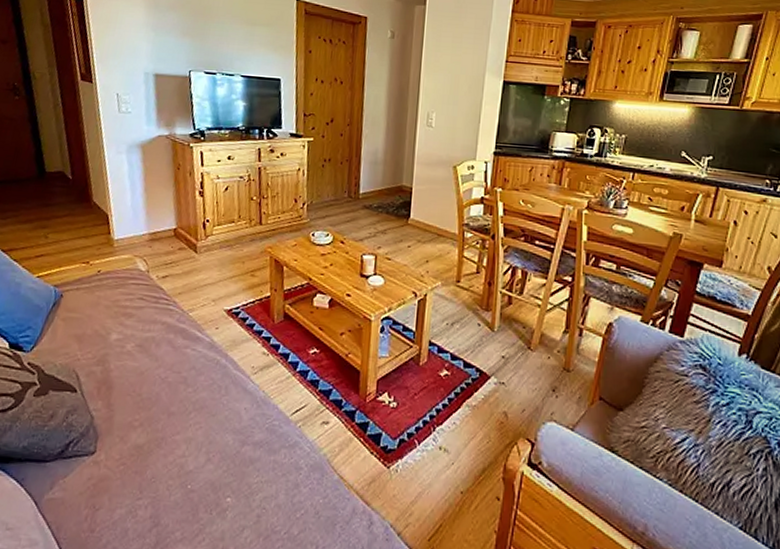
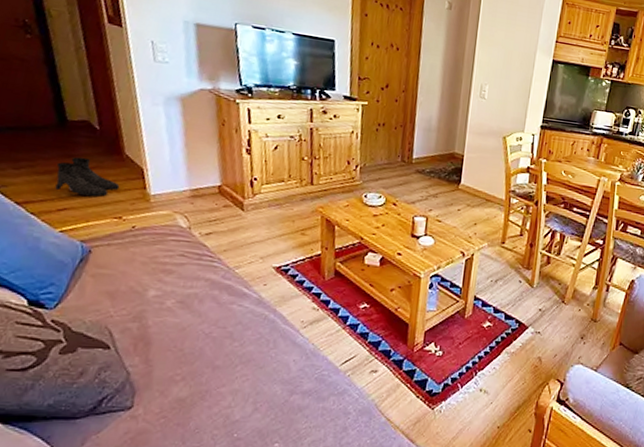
boots: none [34,205,88,243] -> present [55,156,120,197]

